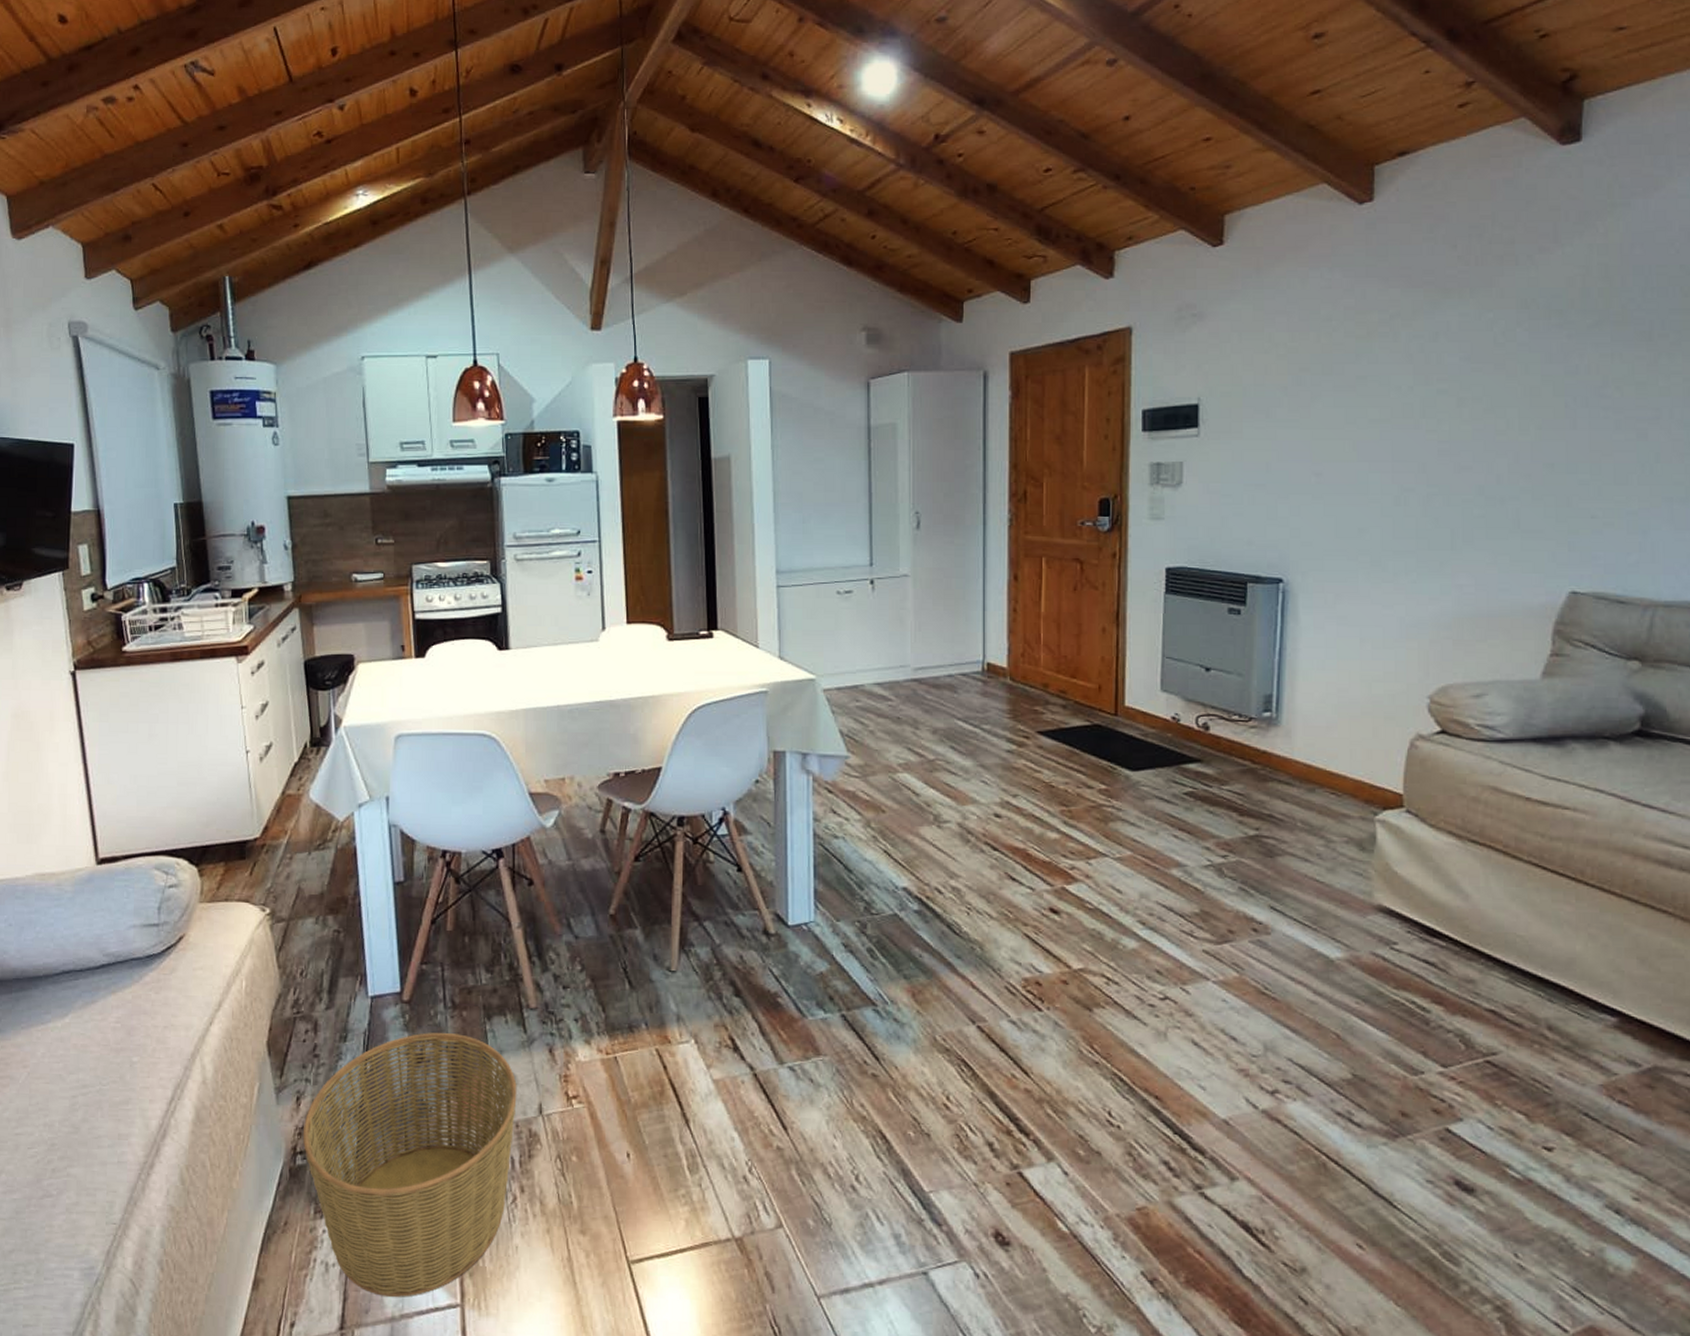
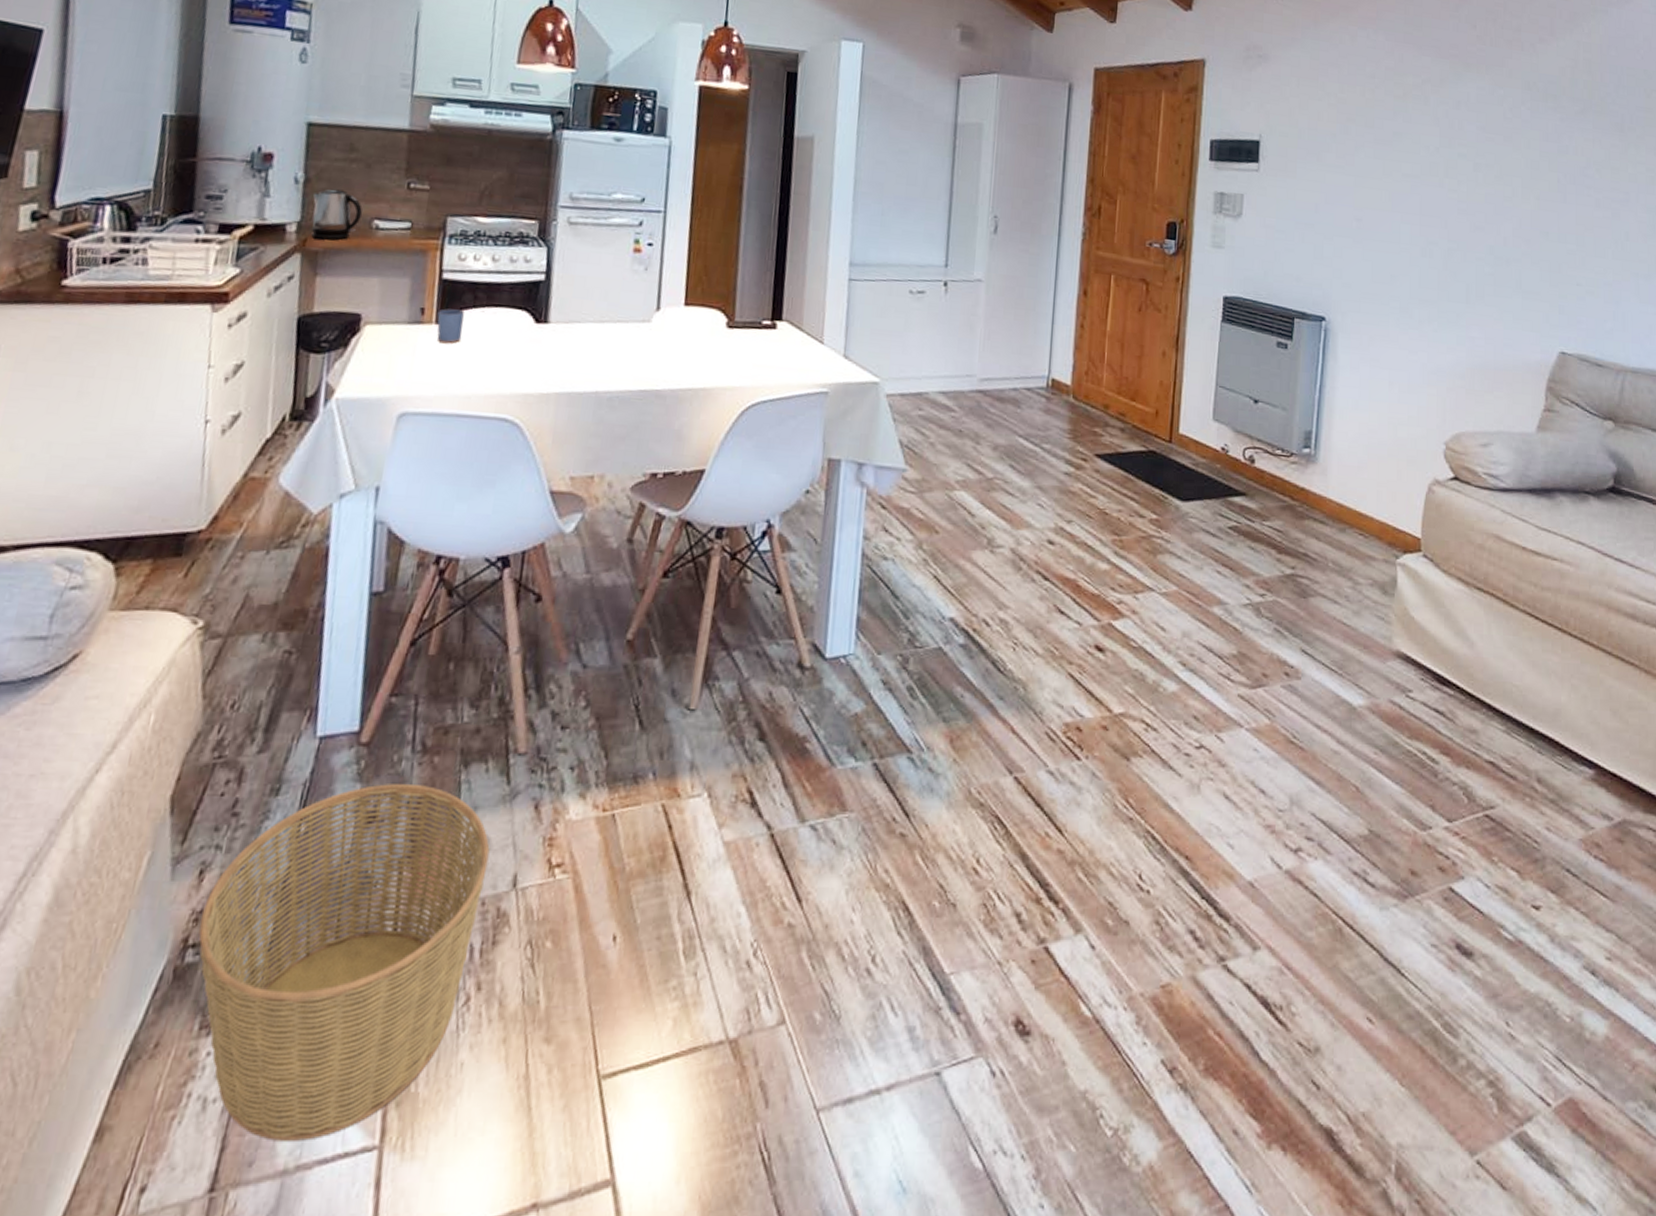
kettle: none [301,551,342,595] -> present [311,188,362,241]
mug: none [415,644,438,673] -> present [437,308,464,343]

